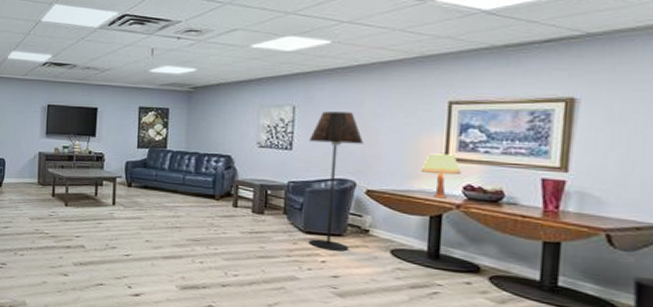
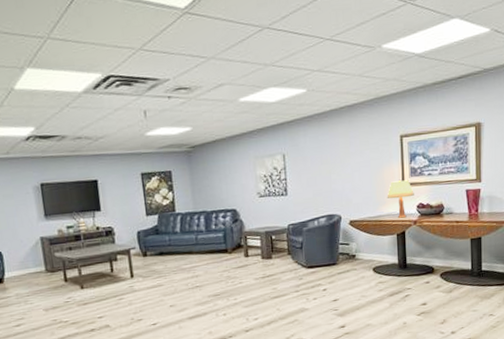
floor lamp: present [310,111,364,252] -> none [300,154,343,279]

